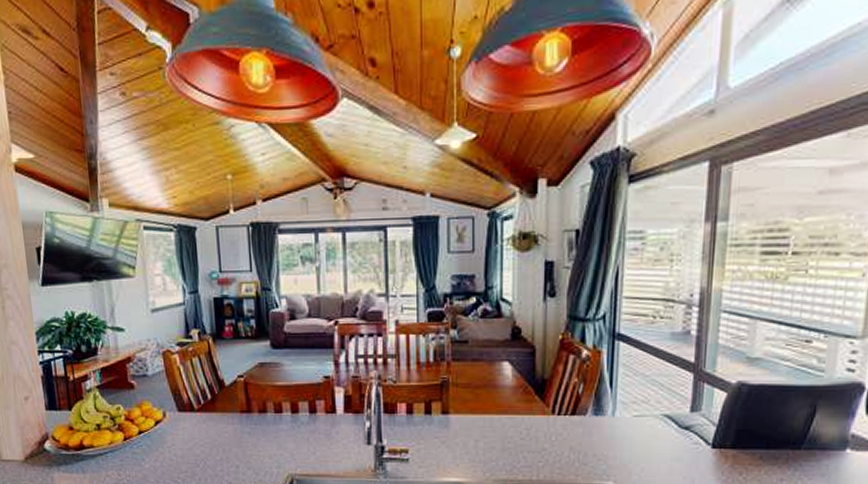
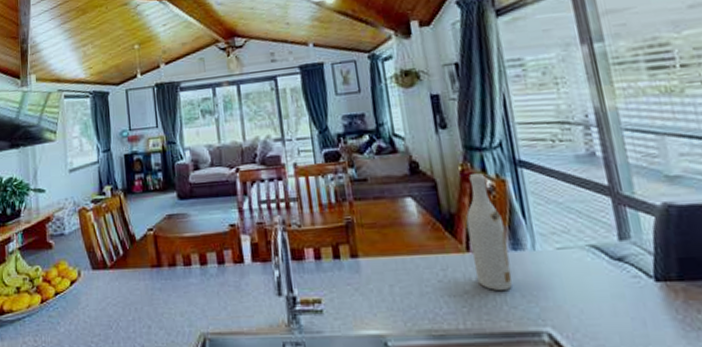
wine bottle: none [556,343,592,449] -> present [466,173,513,290]

